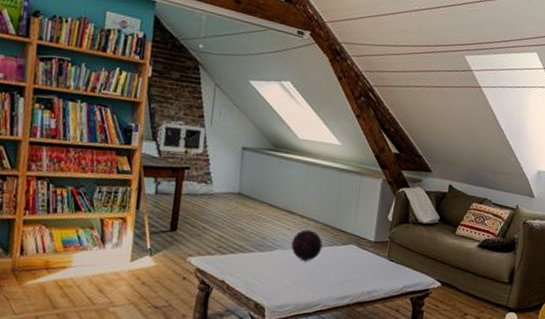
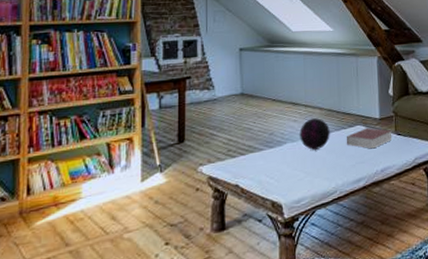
book: none [338,249,385,270] -> present [347,128,392,149]

